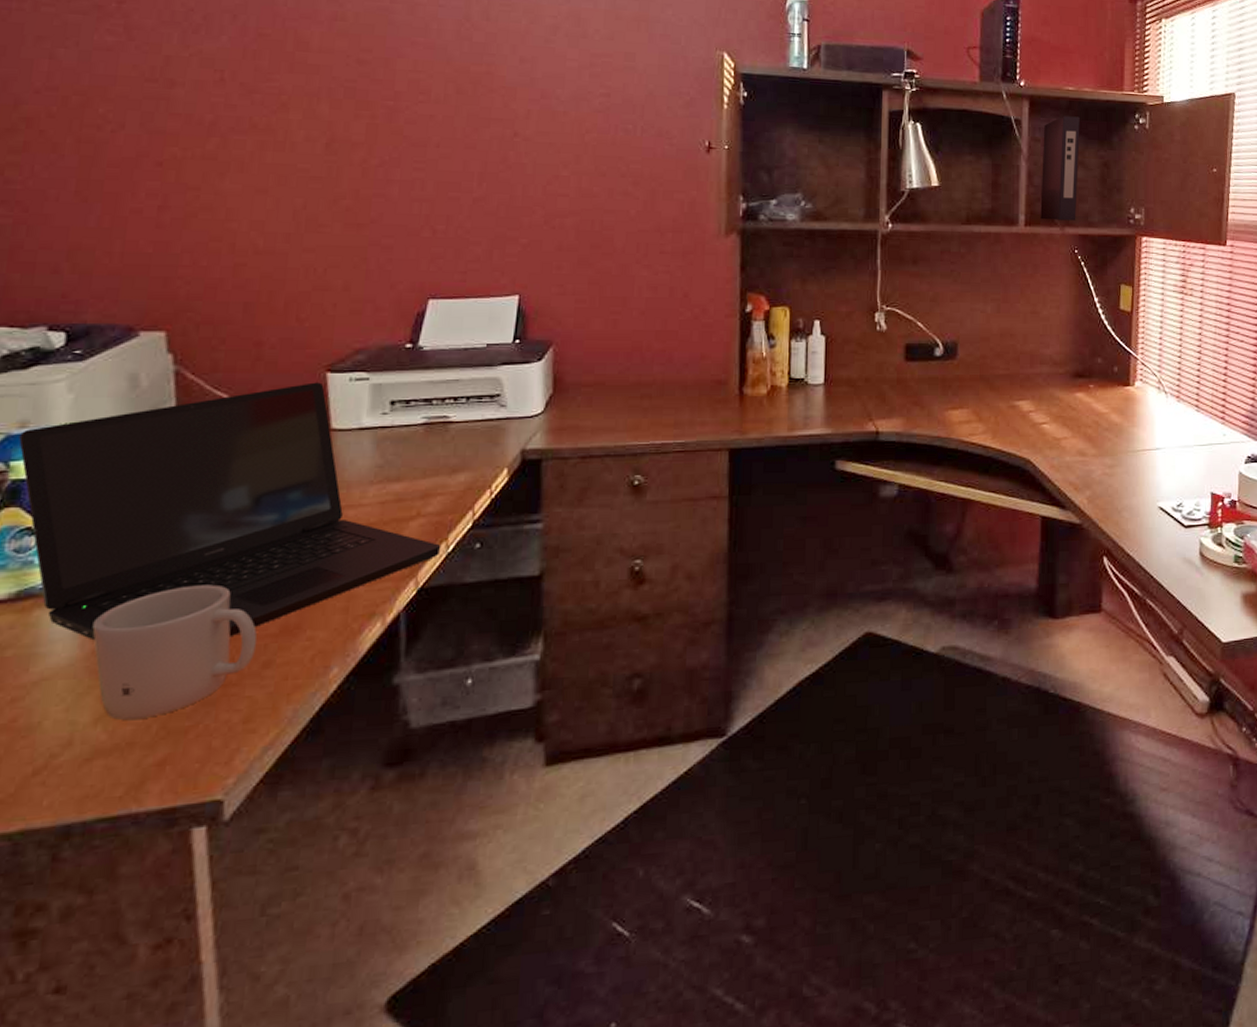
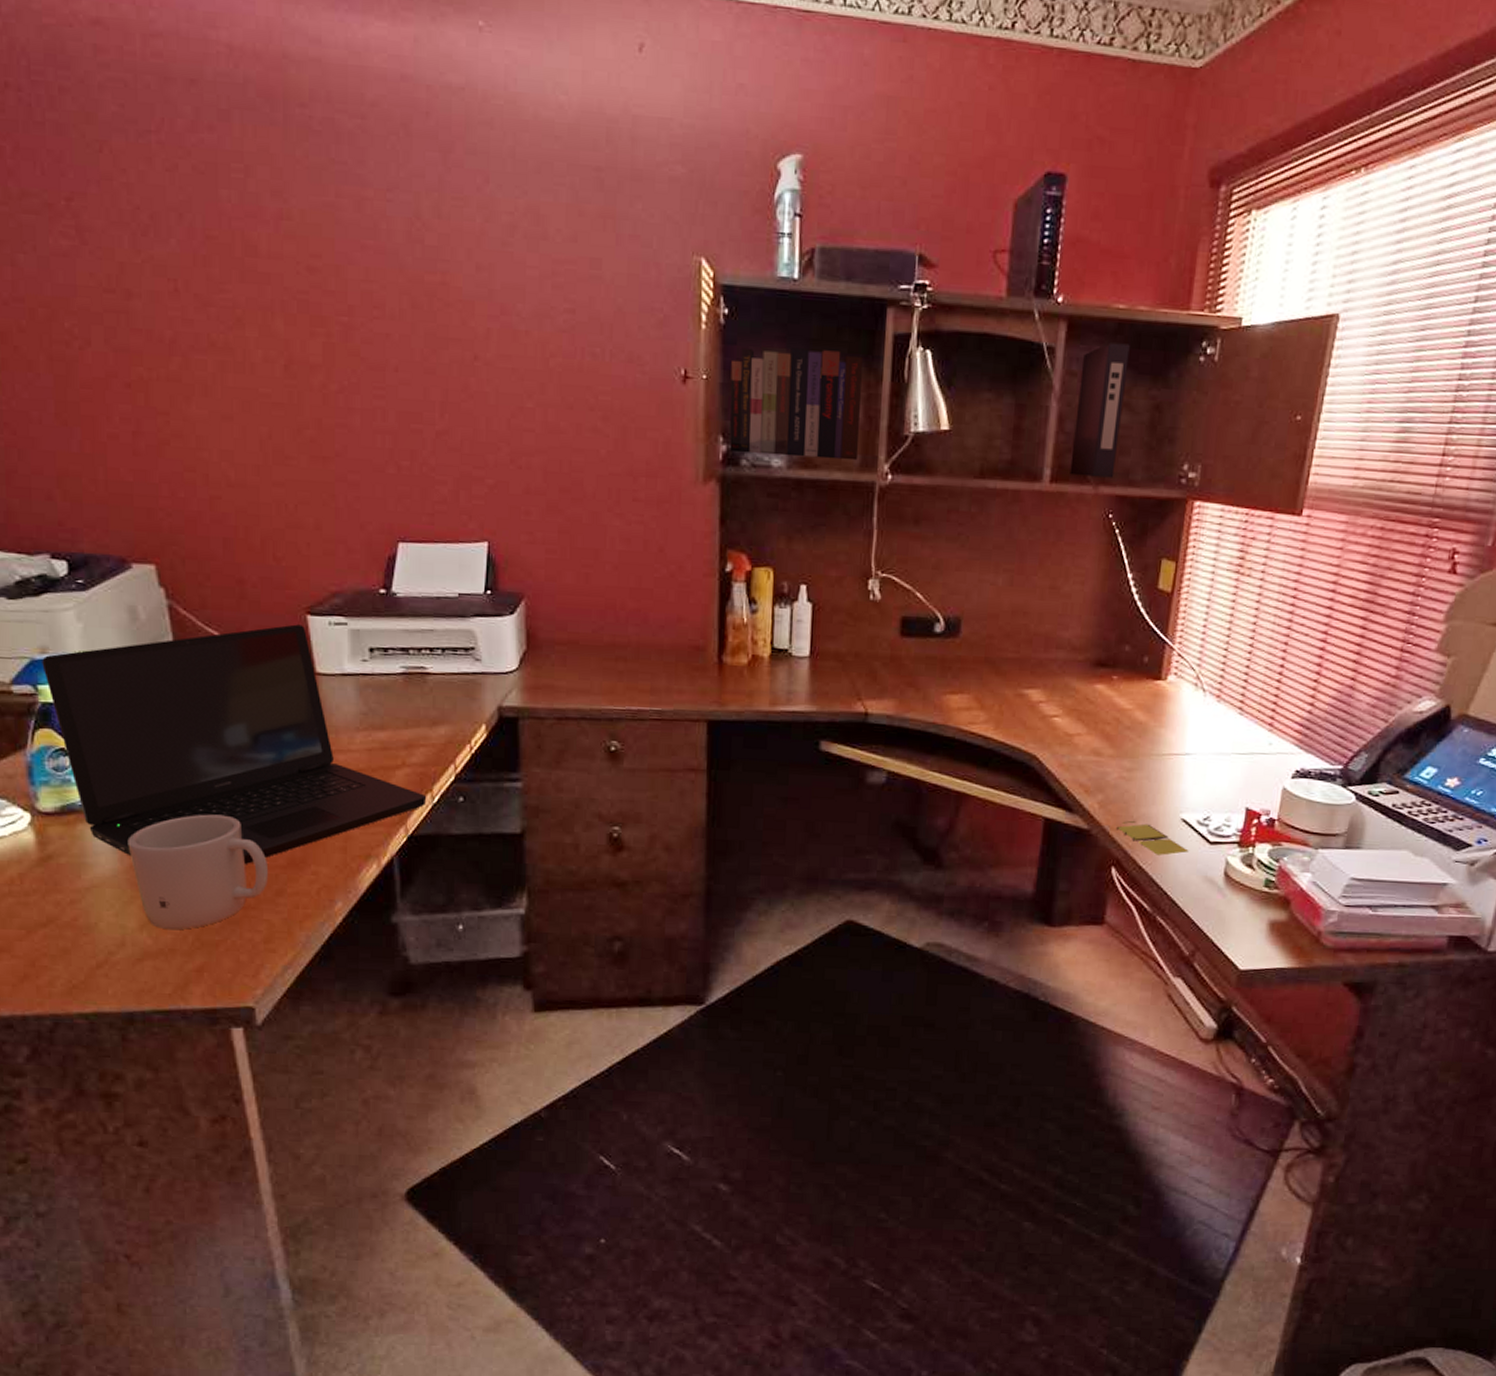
books: none [749,121,863,213] -> present [729,346,863,461]
sticky notes: none [1104,513,1168,542] -> present [1115,821,1189,855]

